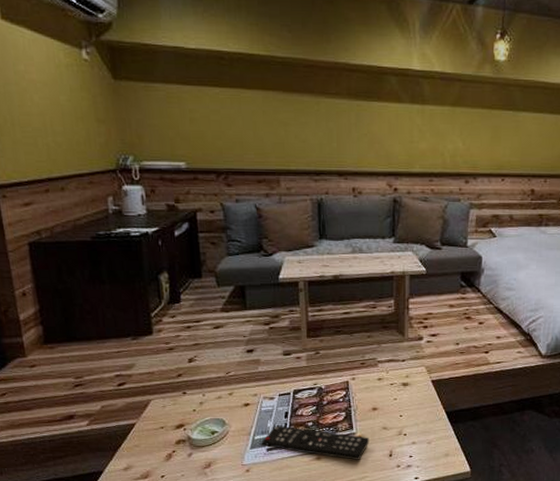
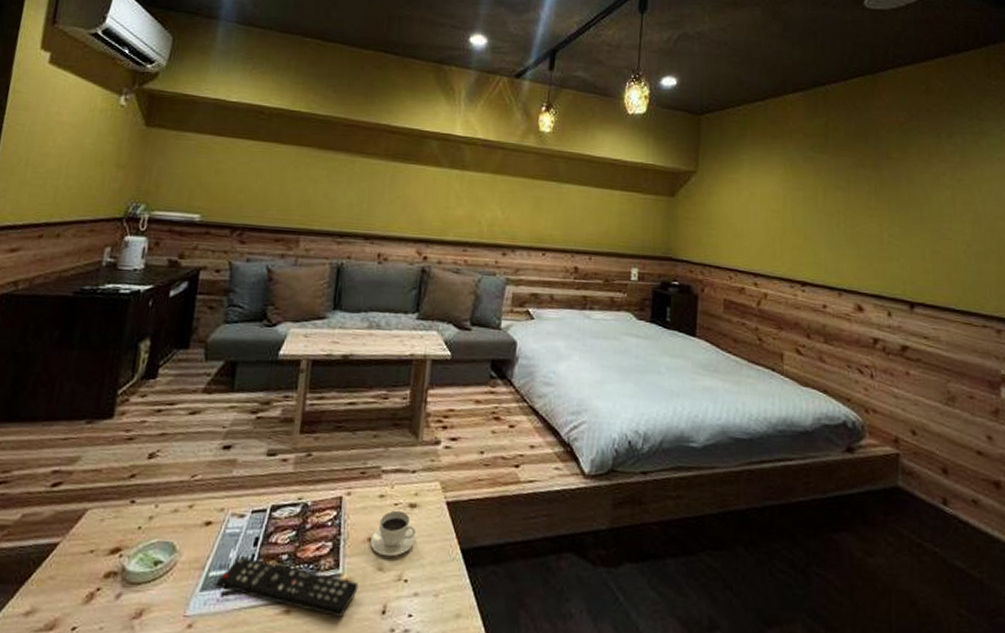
teacup: none [375,388,409,420] -> present [370,510,416,557]

